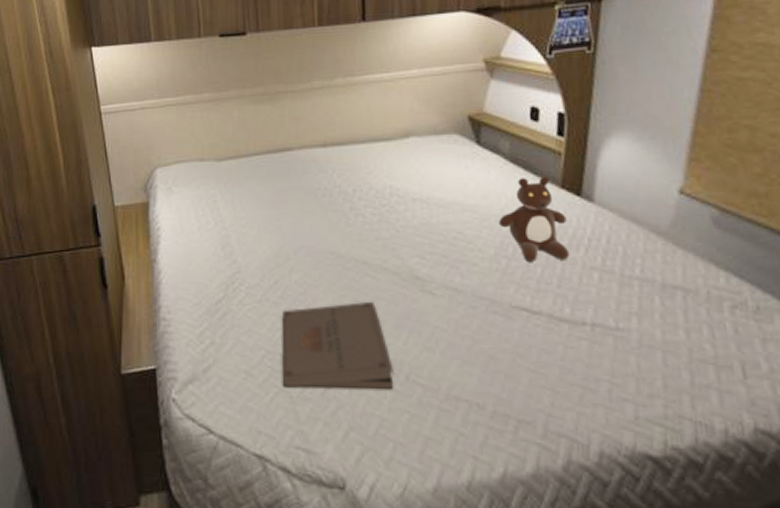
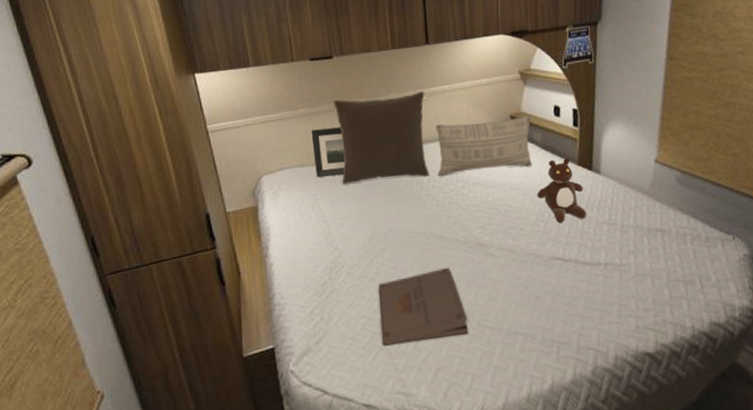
picture frame: none [215,117,253,175] -> present [311,127,345,178]
pillow: none [243,78,356,186] -> present [333,91,429,184]
pillow: none [366,116,498,186] -> present [435,114,533,176]

